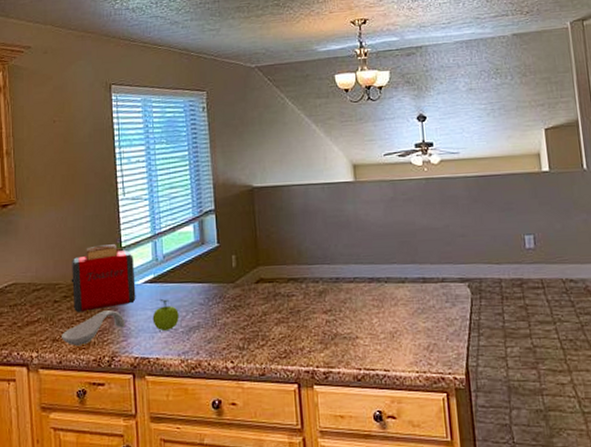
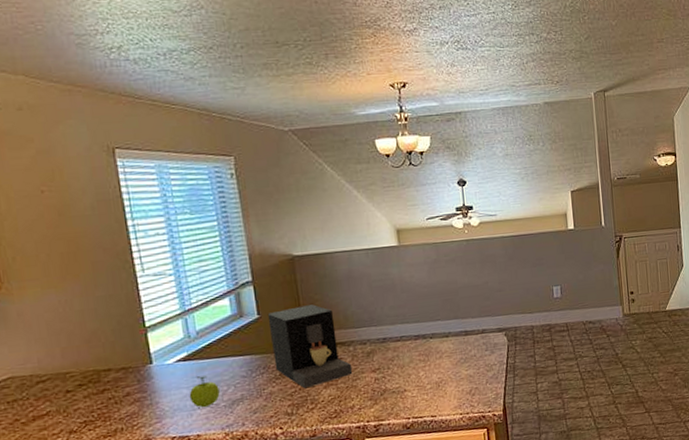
spoon rest: present [62,310,125,346] -> none [80,393,158,435]
toaster: present [71,244,136,312] -> none [84,324,168,400]
coffee maker: none [226,237,304,323] -> present [267,304,353,389]

